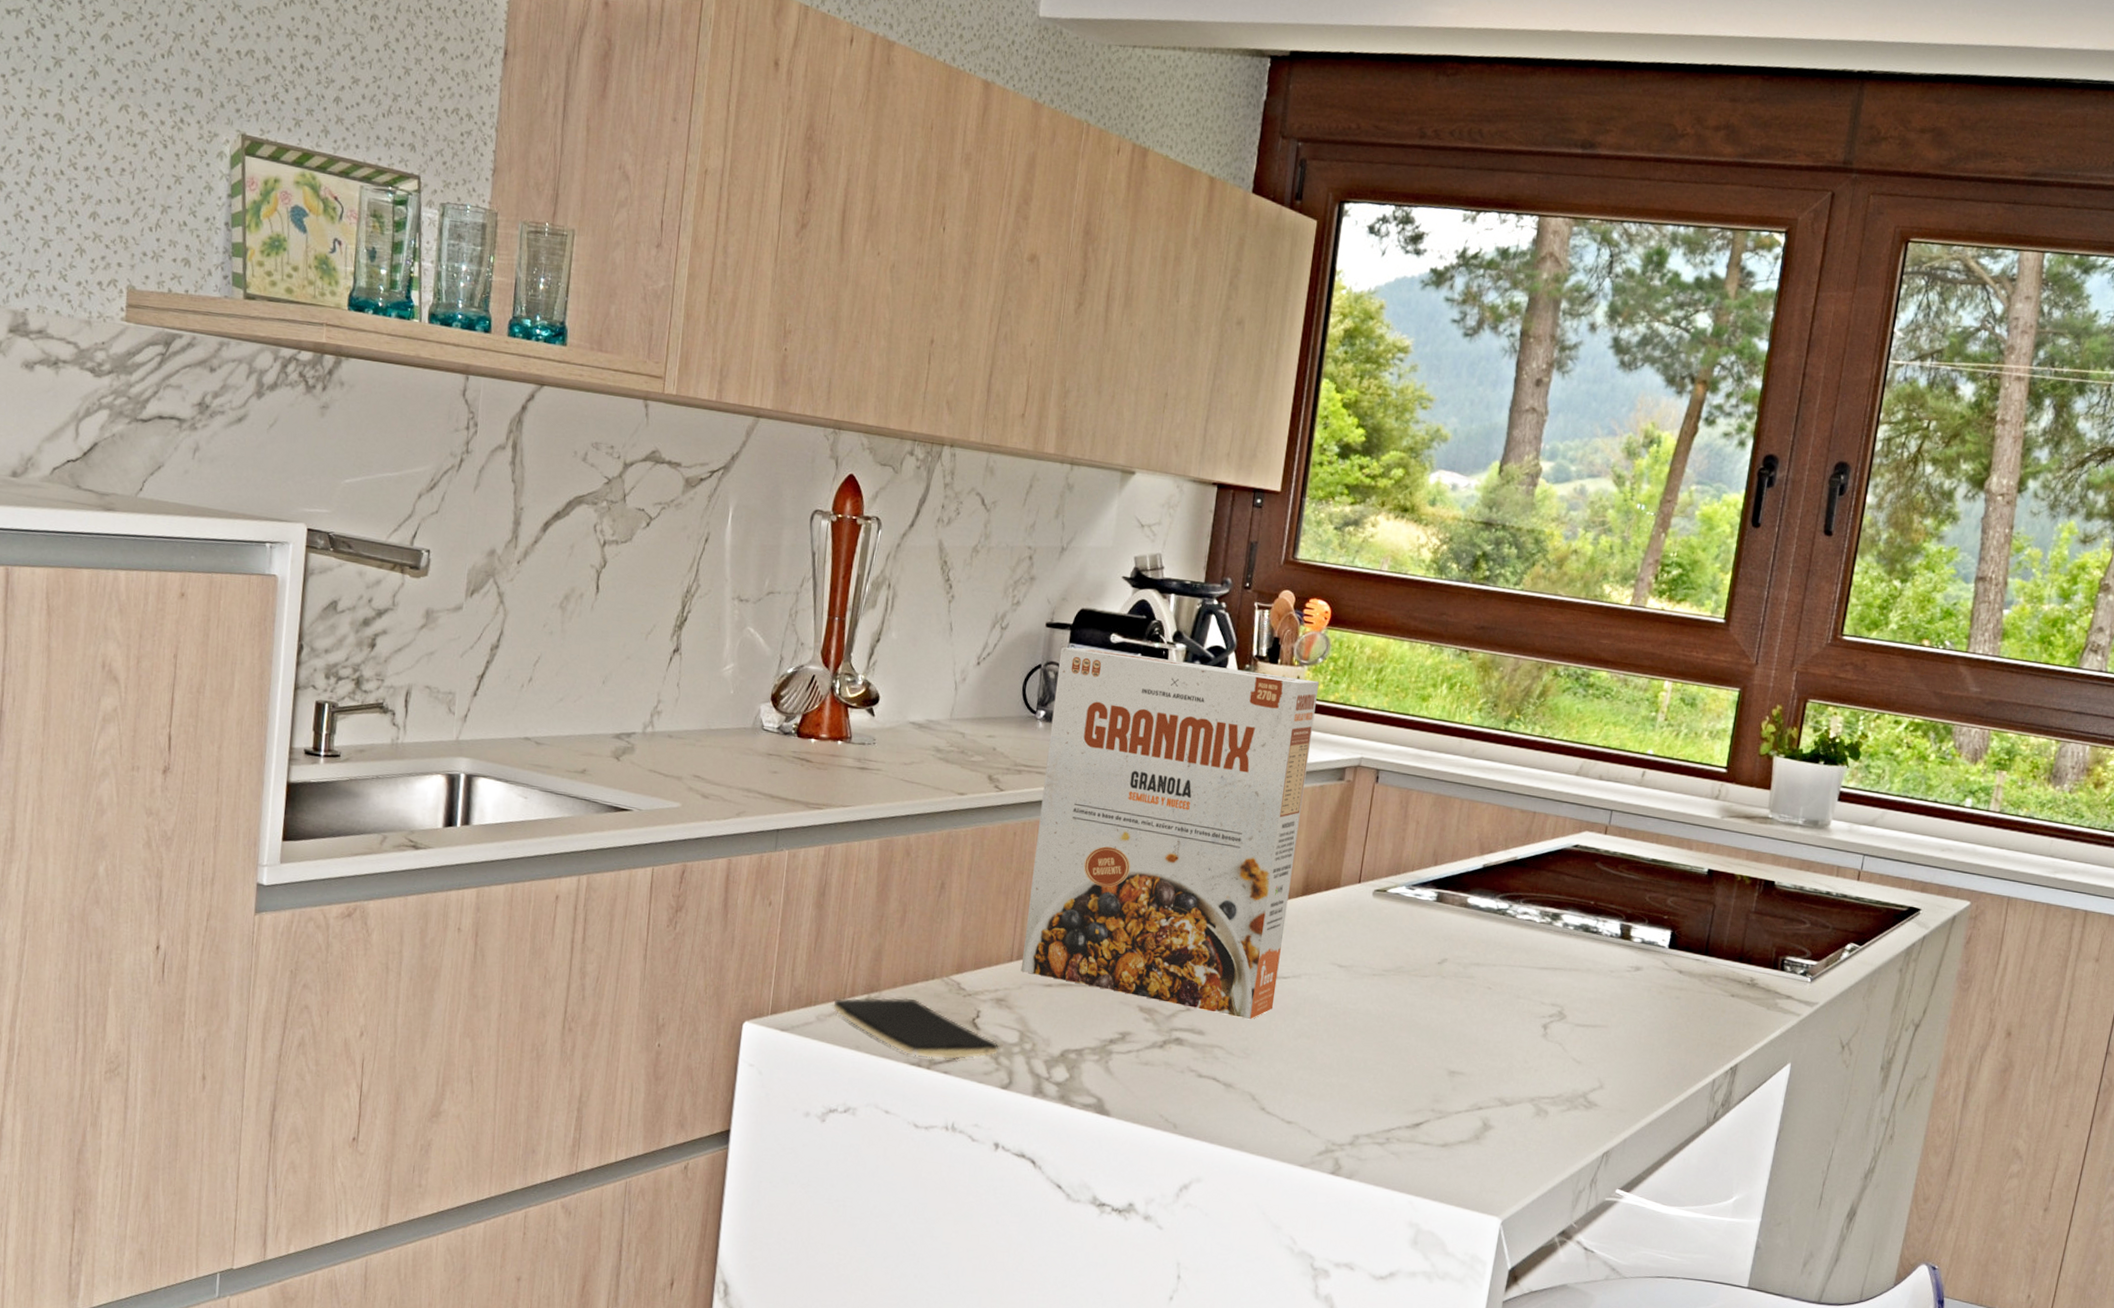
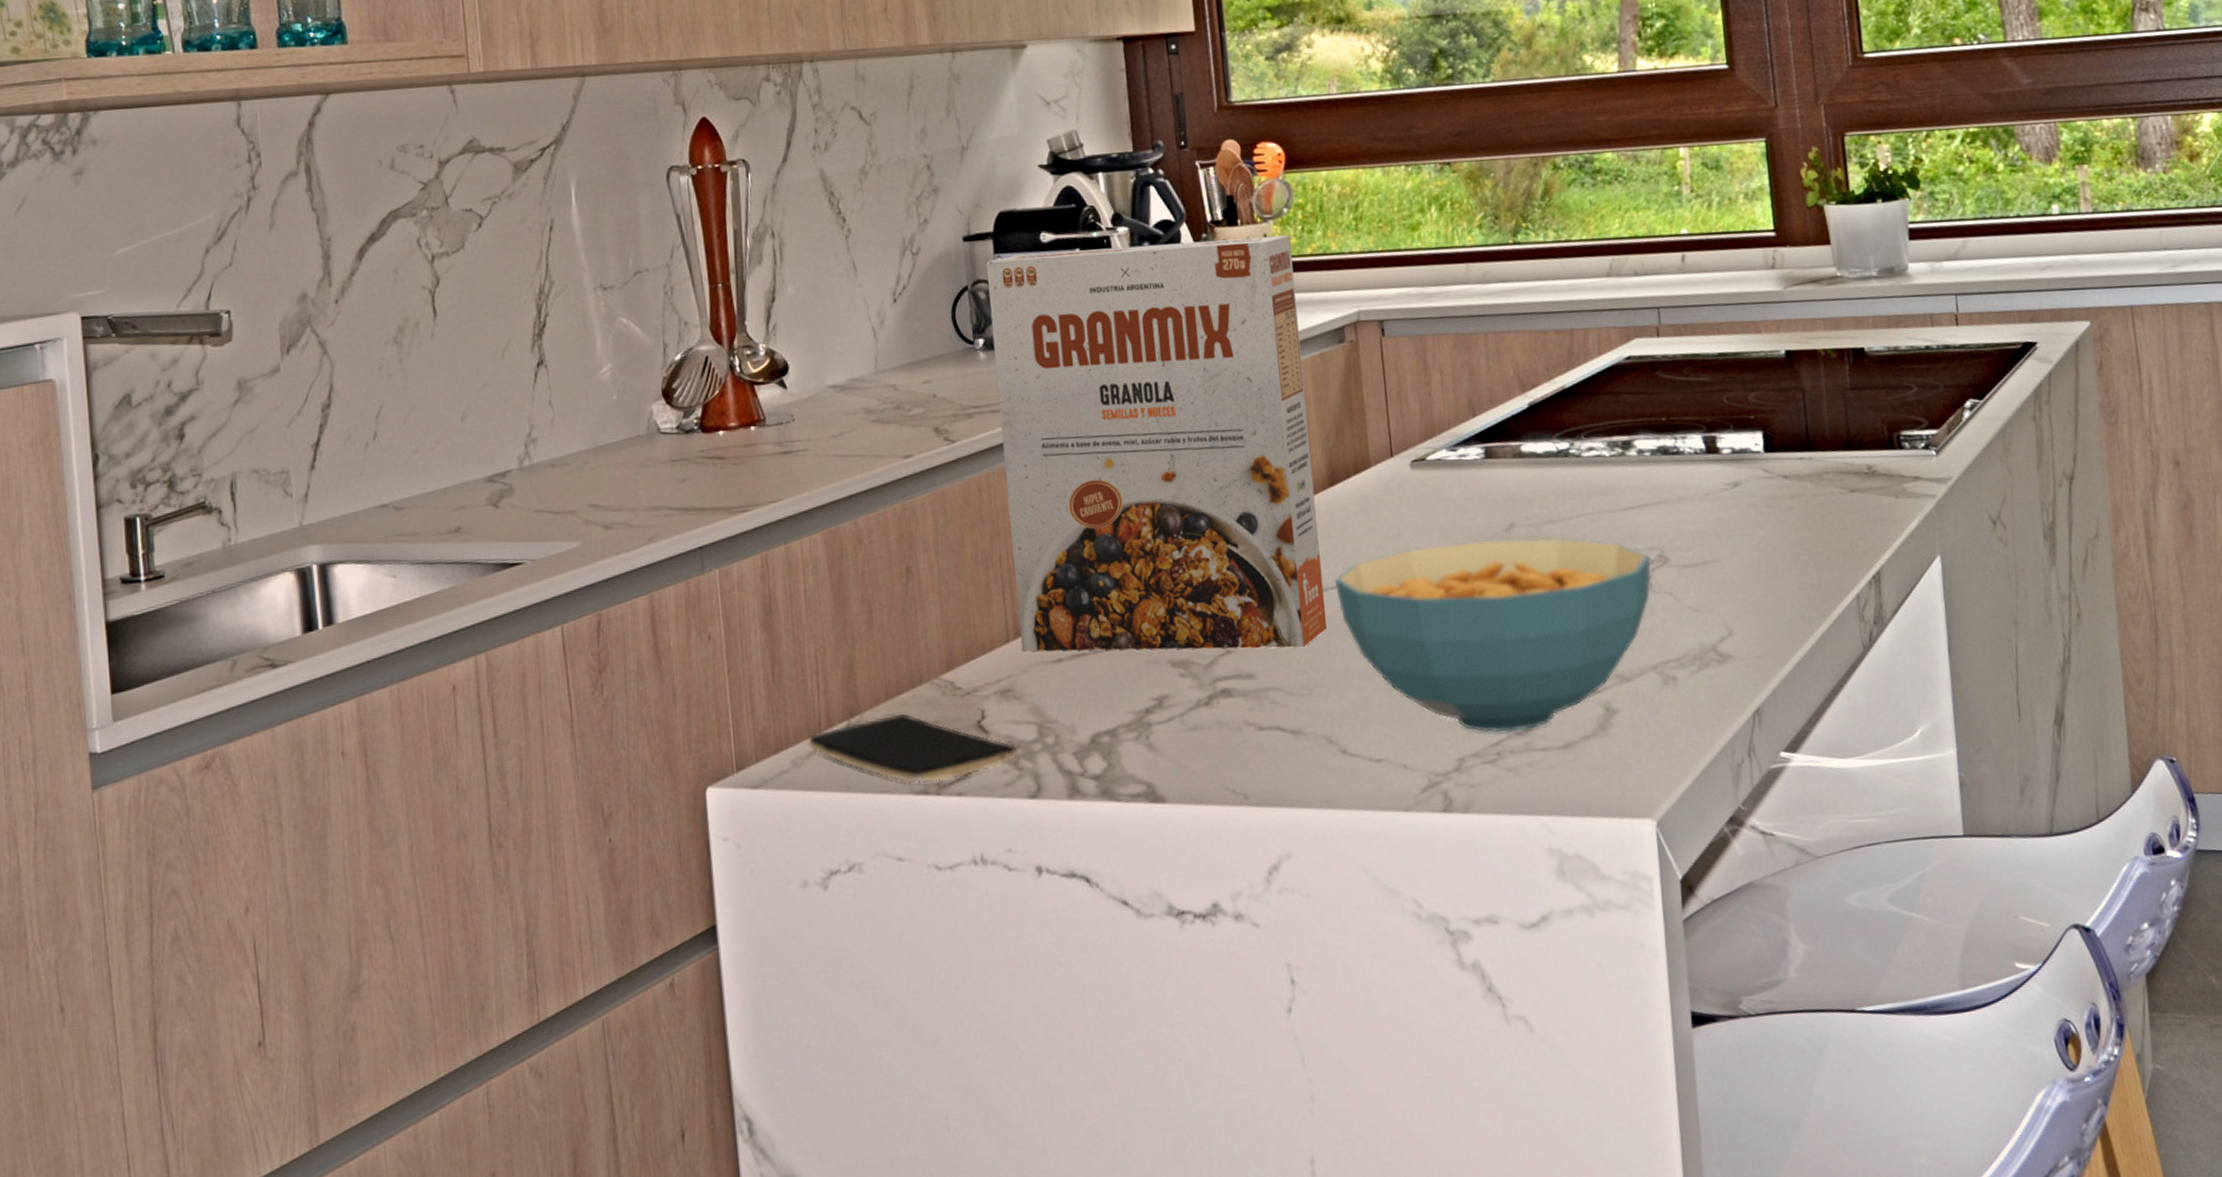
cereal bowl: none [1286,960,1553,1126] -> present [1335,537,1652,733]

